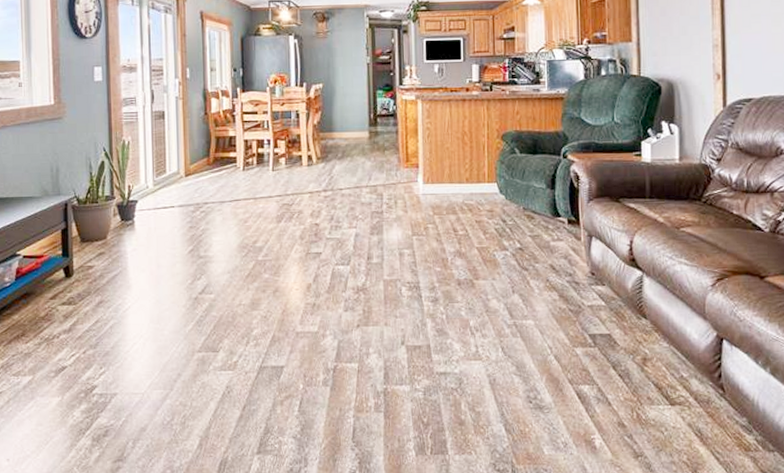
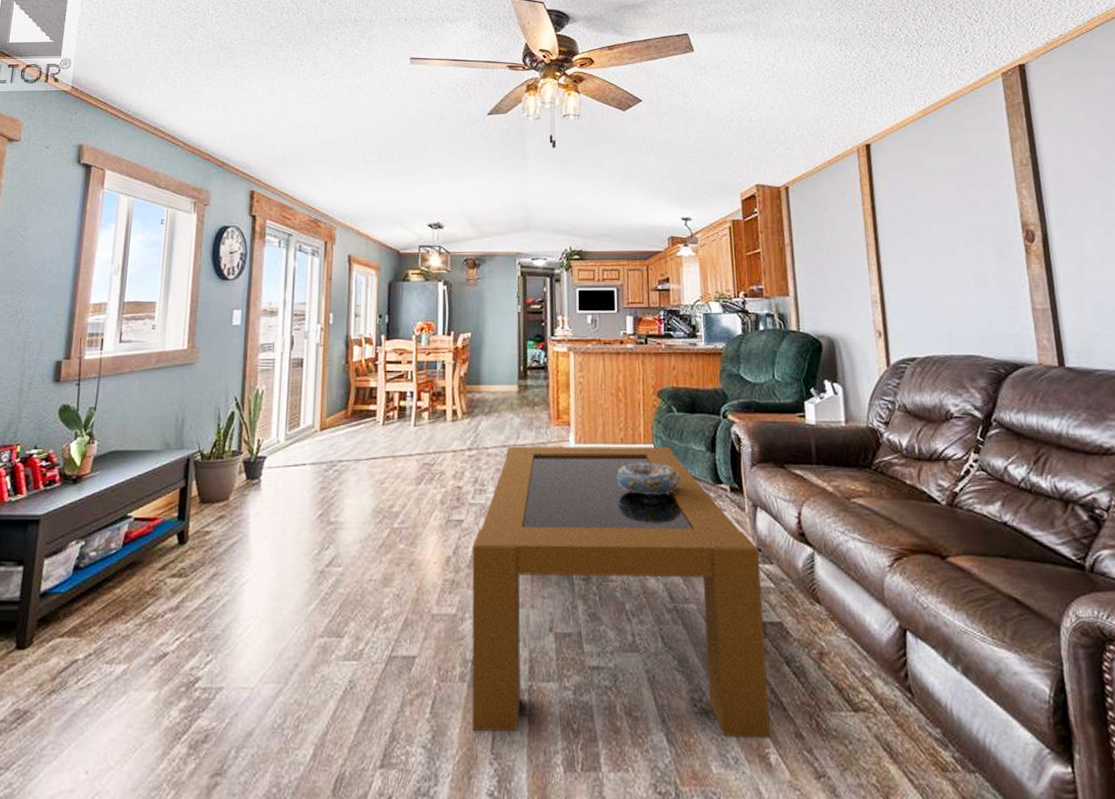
coffee table: none [330,184,596,428] -> present [472,446,771,739]
decorative bowl: none [462,200,522,228] -> present [616,463,681,495]

